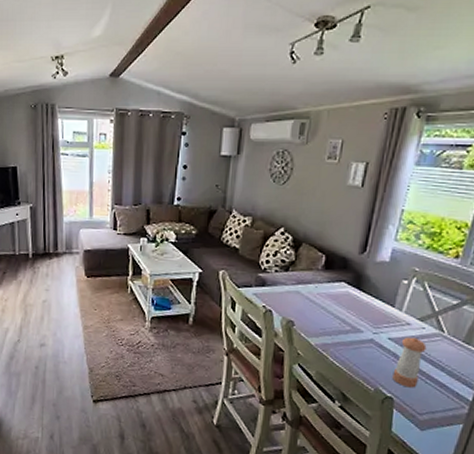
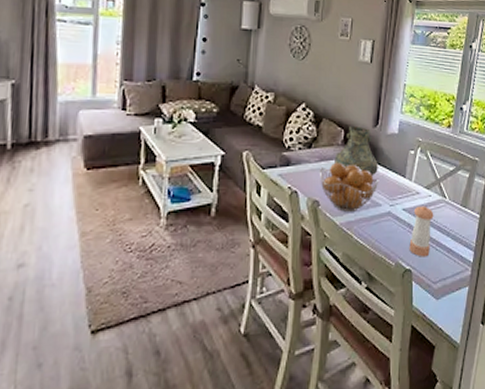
fruit basket: none [296,286,363,335] -> present [320,162,379,212]
vase: none [313,252,363,302] -> present [334,126,378,175]

